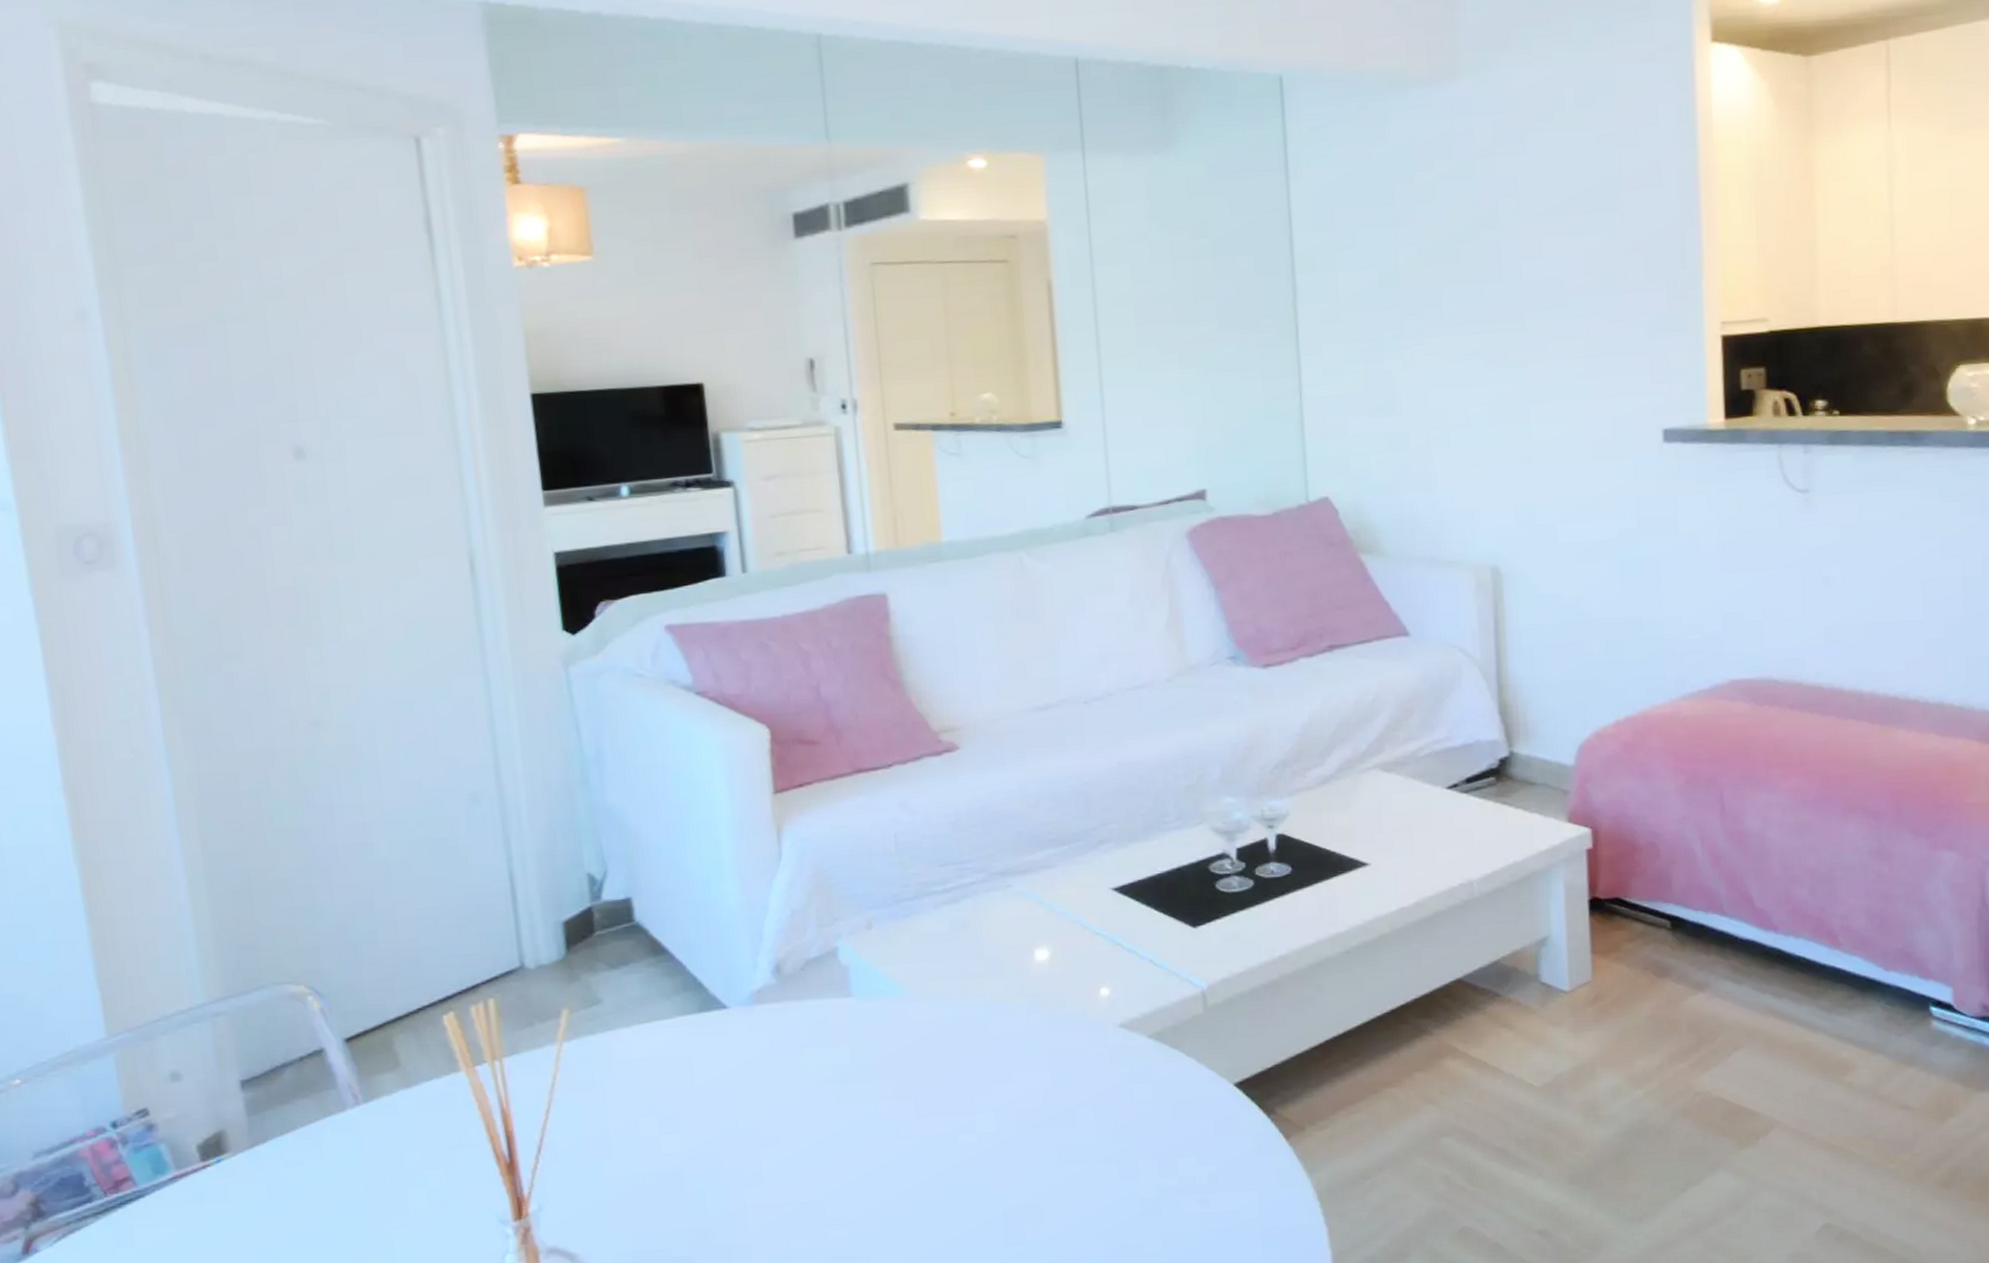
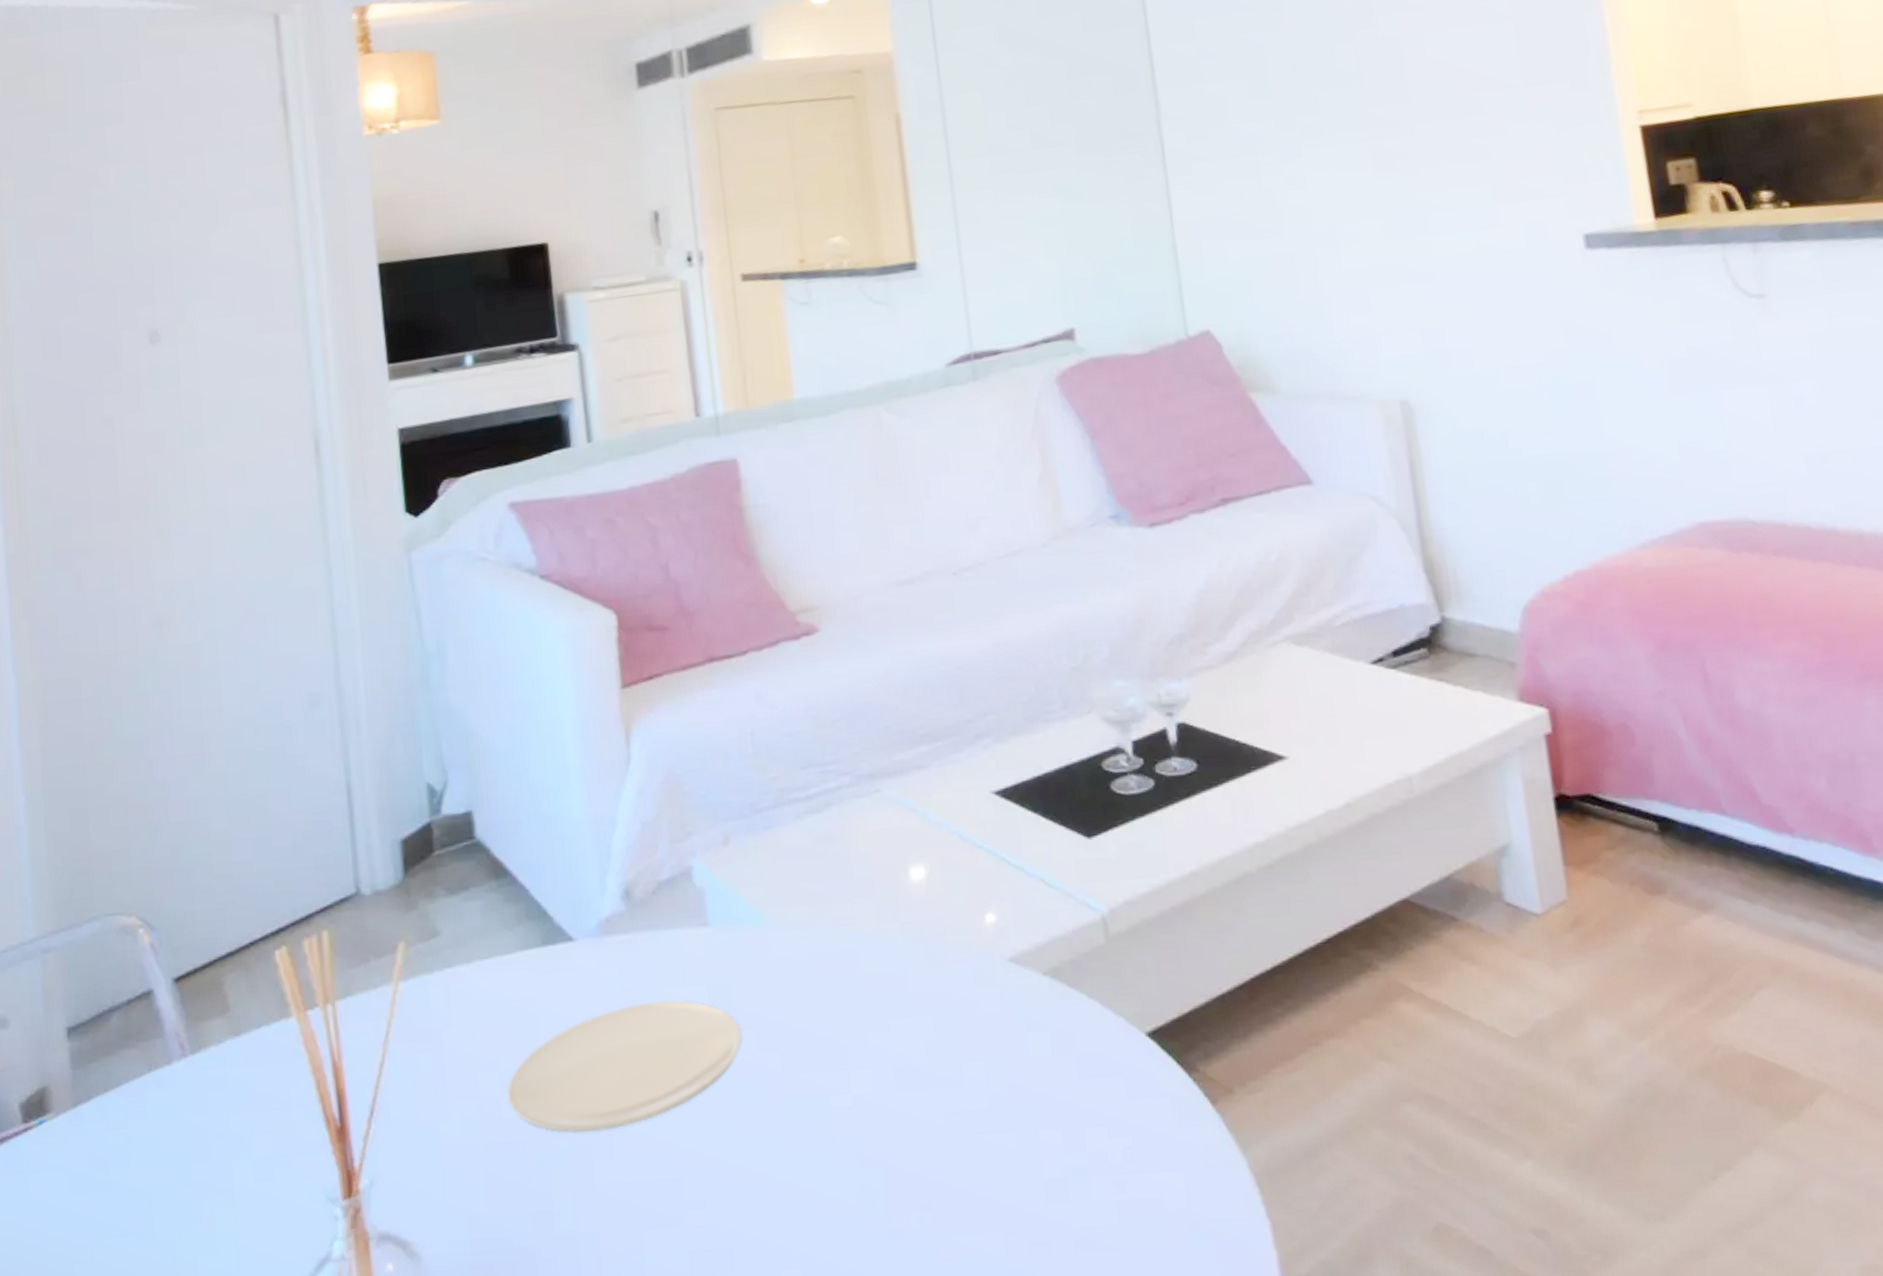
plate: none [666,1057,880,1166] -> present [507,1000,742,1134]

